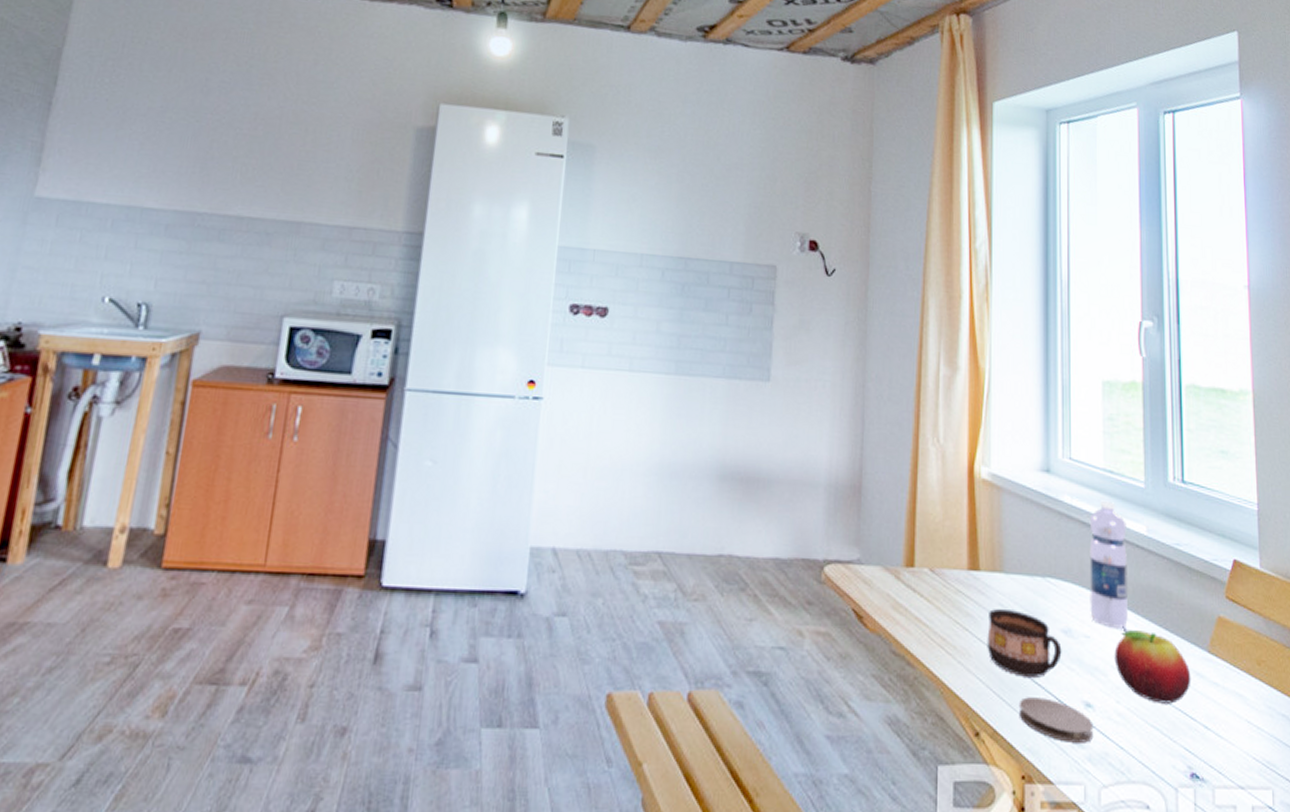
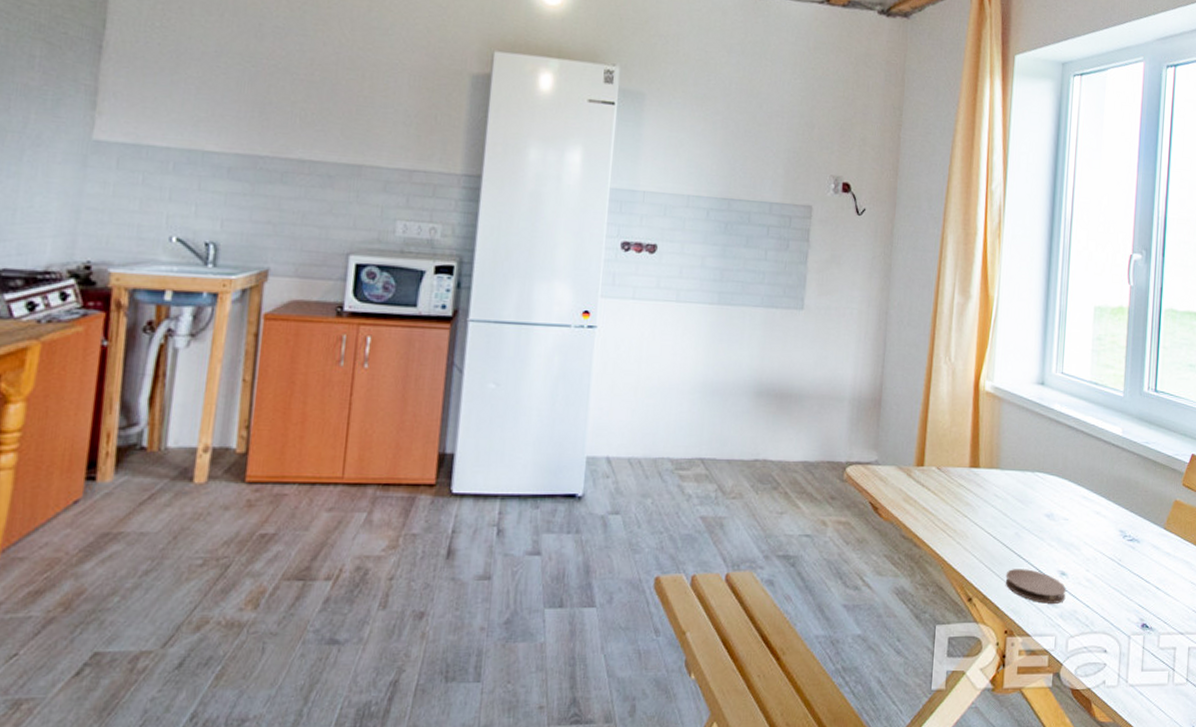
cup: present [987,608,1062,678] -> none [982,498,1044,553]
water bottle: present [1089,500,1128,628] -> none [1070,407,1106,512]
fruit: present [1114,630,1191,704] -> none [1087,513,1149,571]

